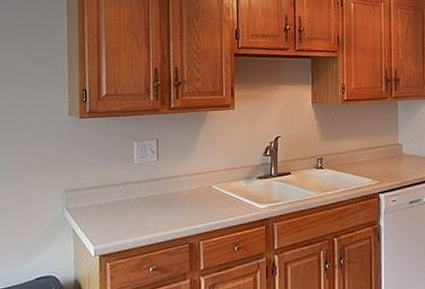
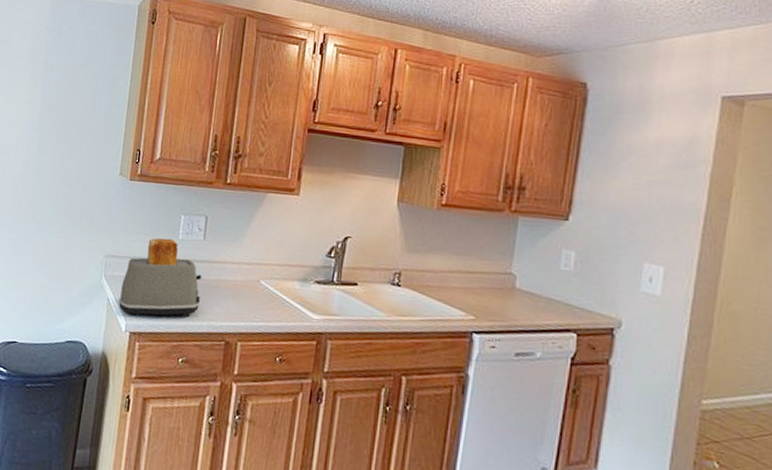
toaster: none [84,164,161,240] -> present [118,238,202,316]

